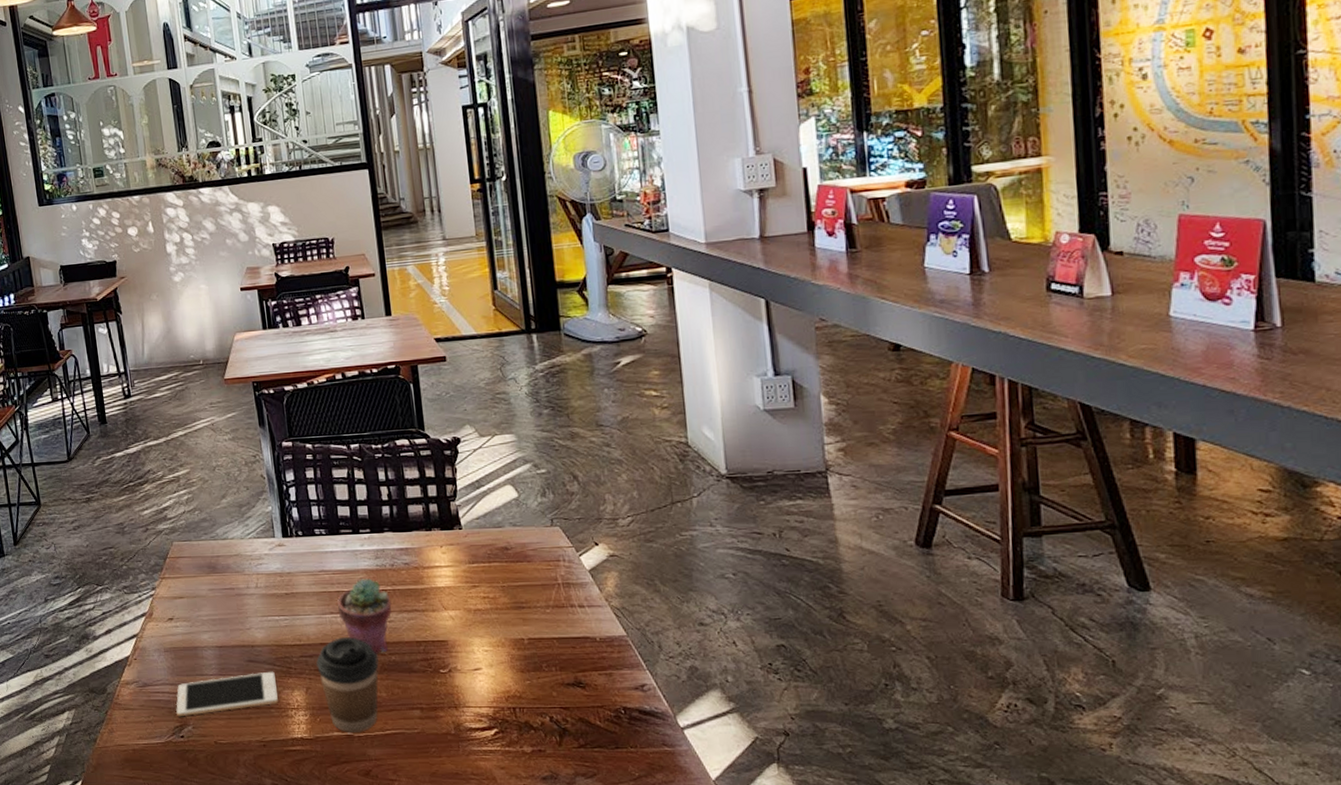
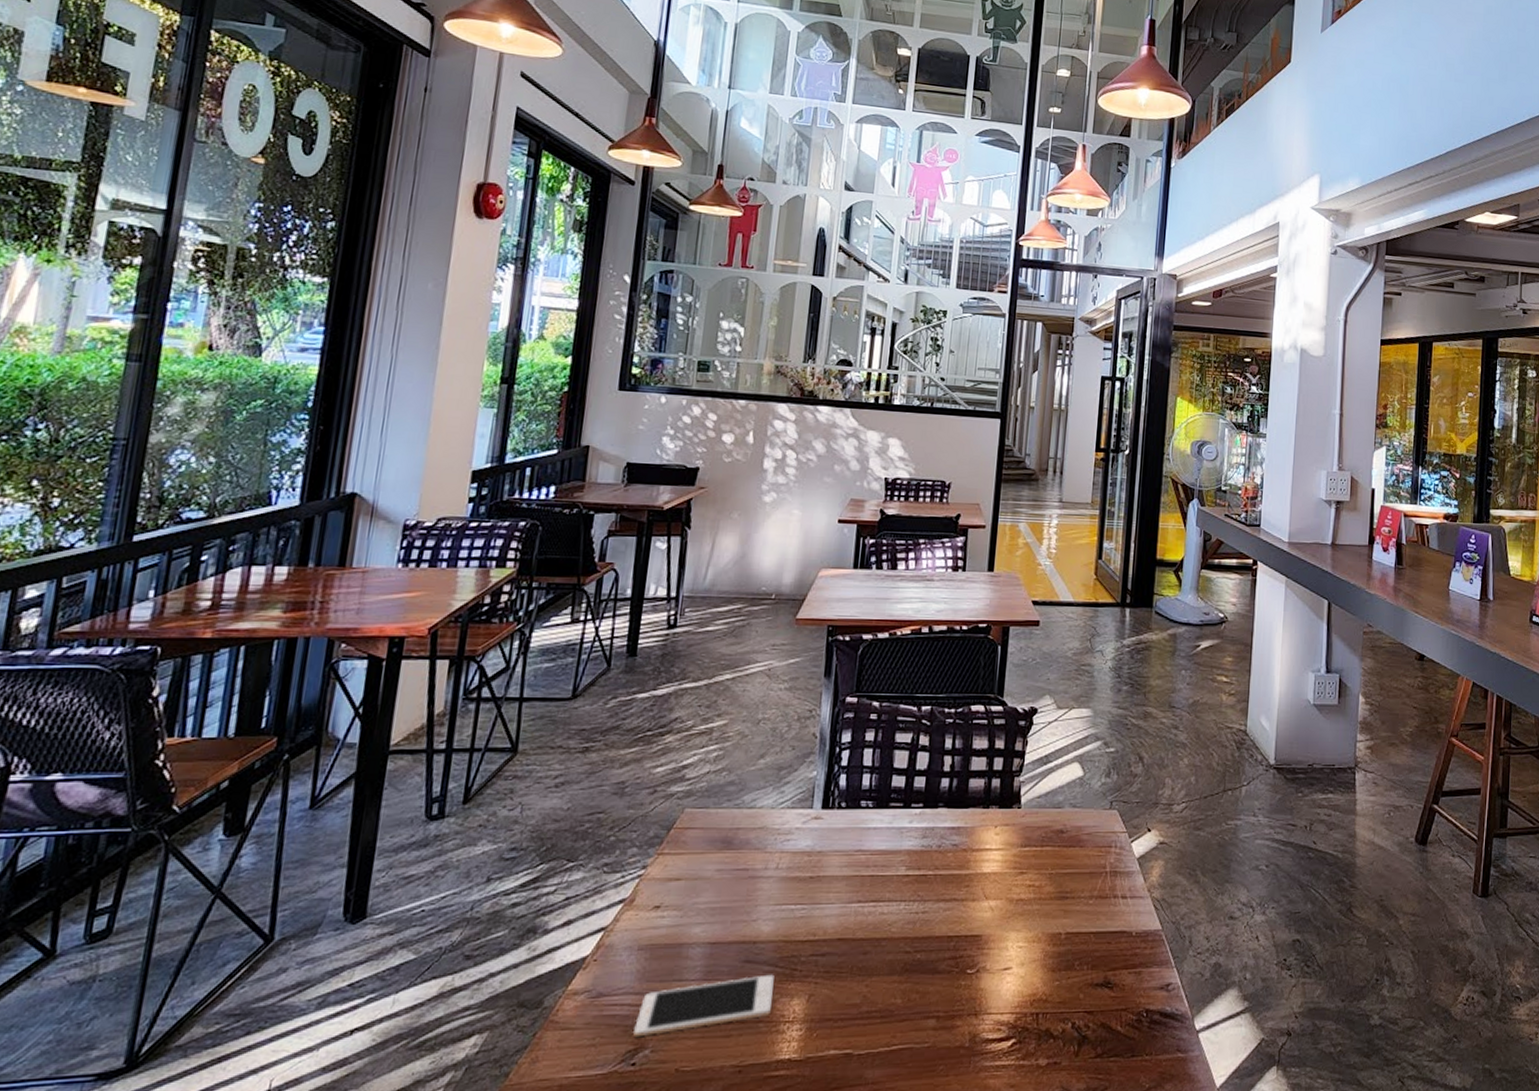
coffee cup: present [316,637,379,732] -> none [827,931,902,1050]
potted succulent: present [337,578,392,654] -> none [867,861,930,952]

